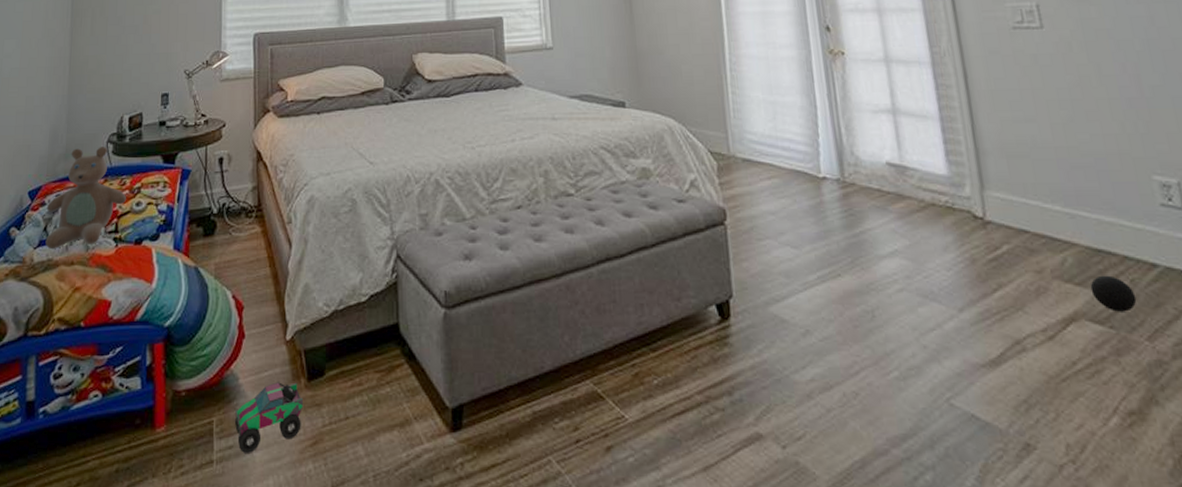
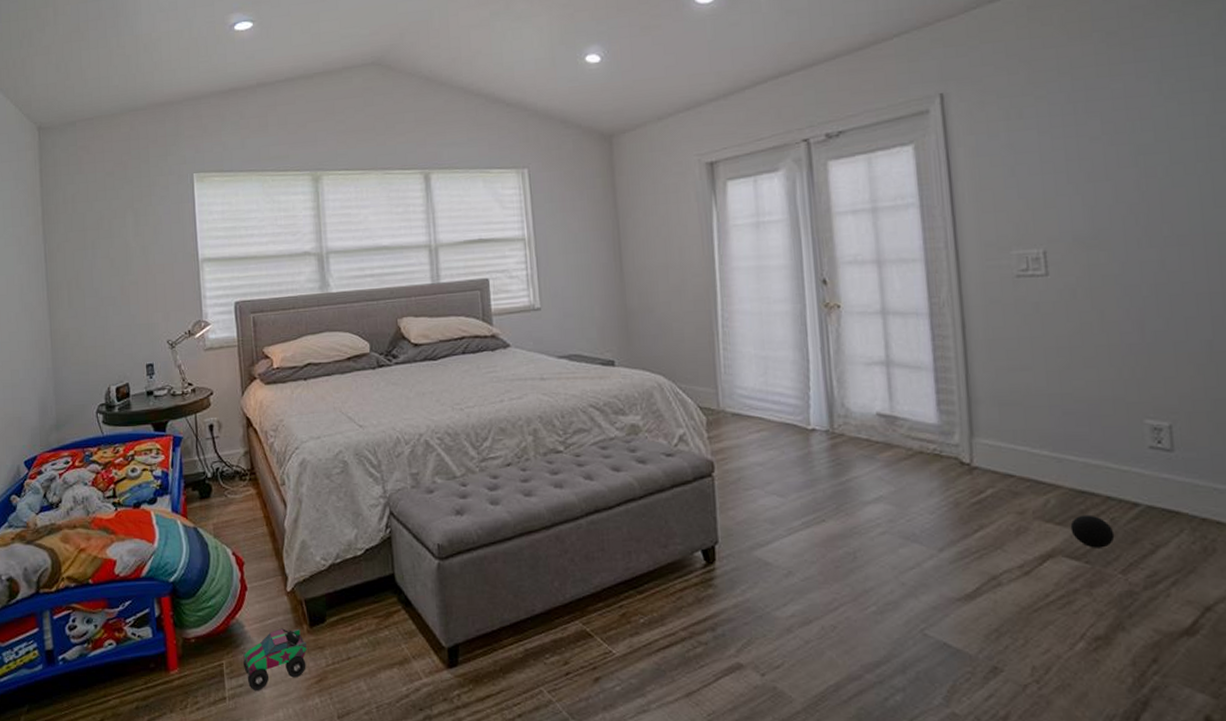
teddy bear: present [45,147,126,249] -> none [44,417,121,514]

